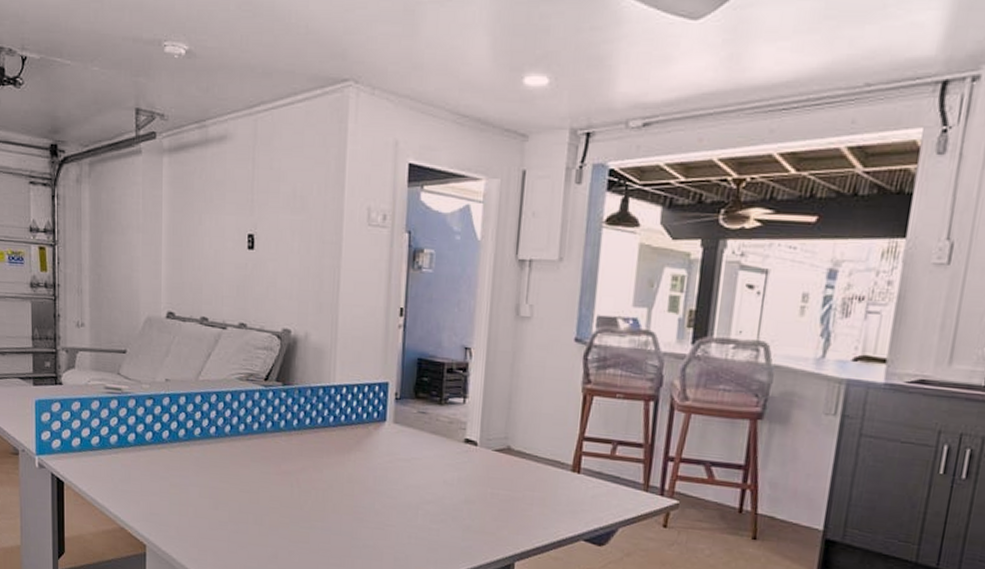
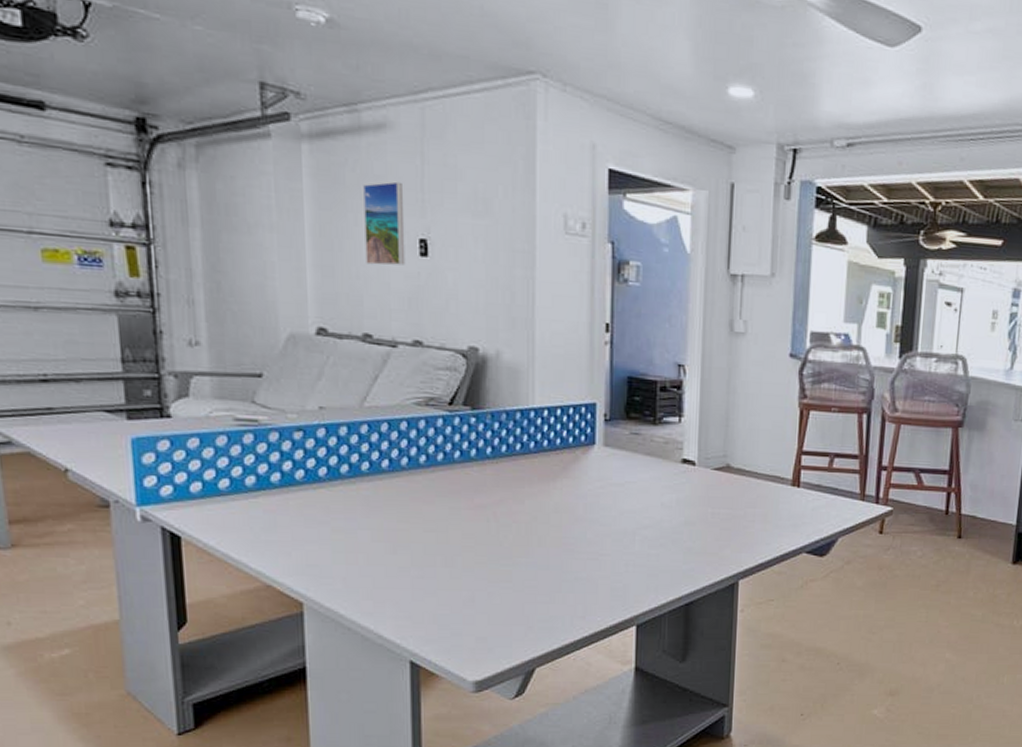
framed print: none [206,185,237,258] -> present [363,181,406,266]

